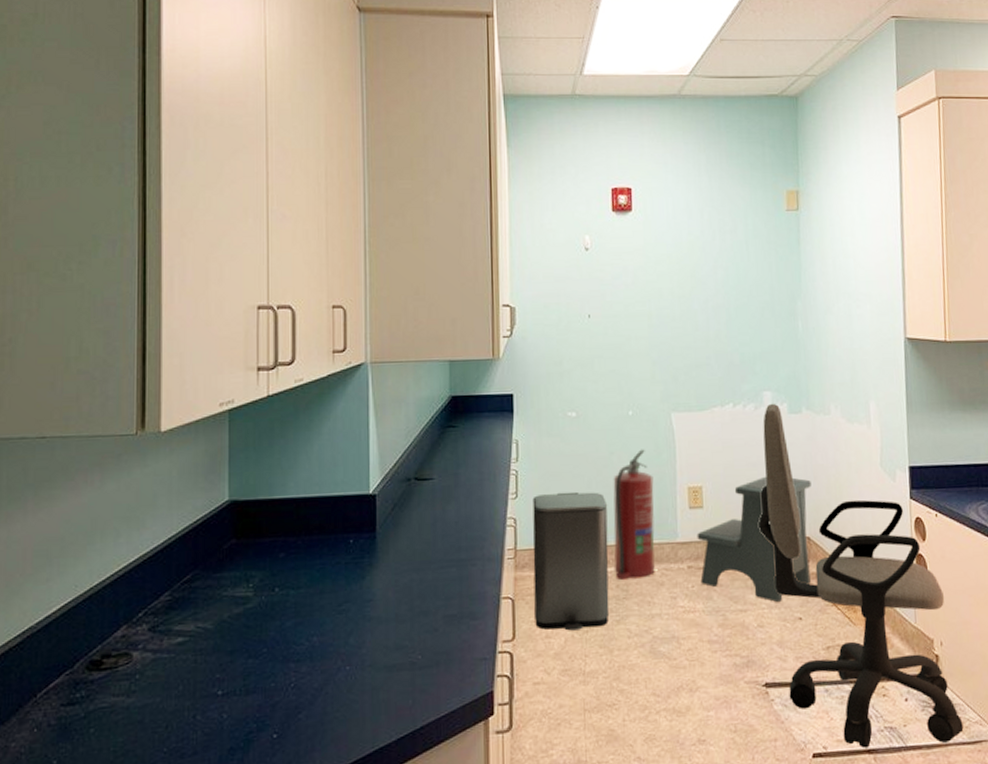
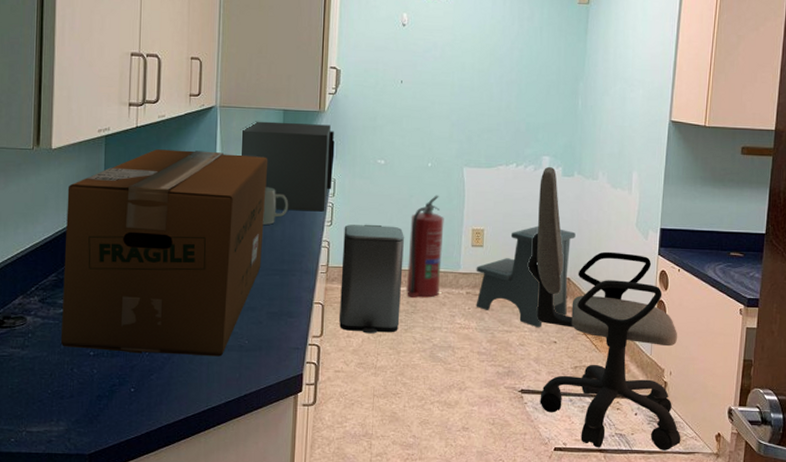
box: none [179,418,435,688] -> present [61,149,269,357]
microwave: none [397,374,515,484] -> present [240,121,334,212]
mug: none [431,457,463,504] -> present [263,187,289,225]

